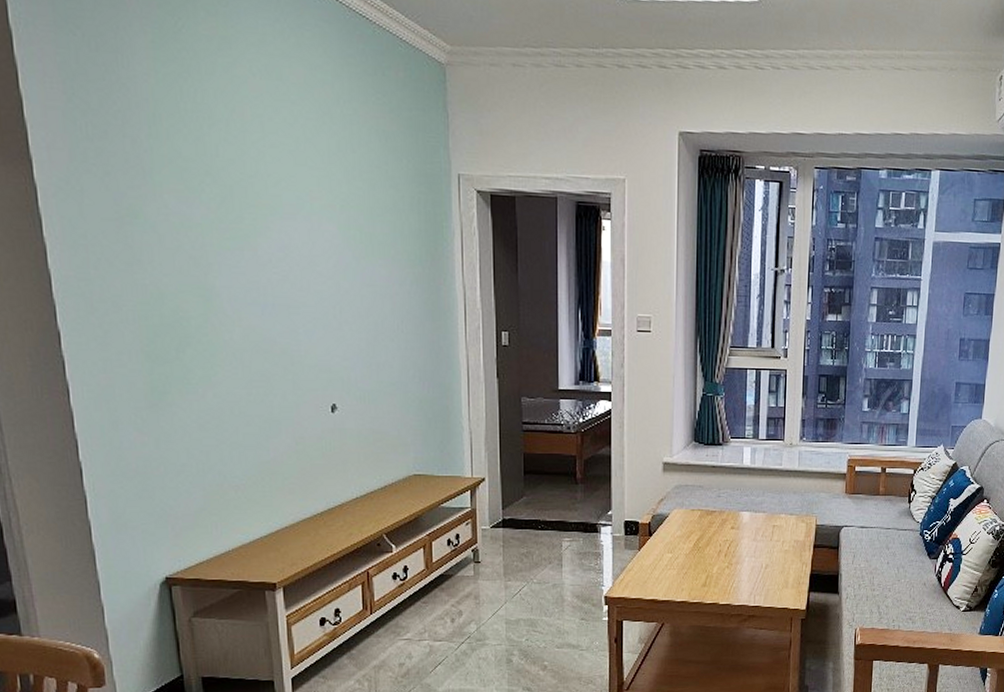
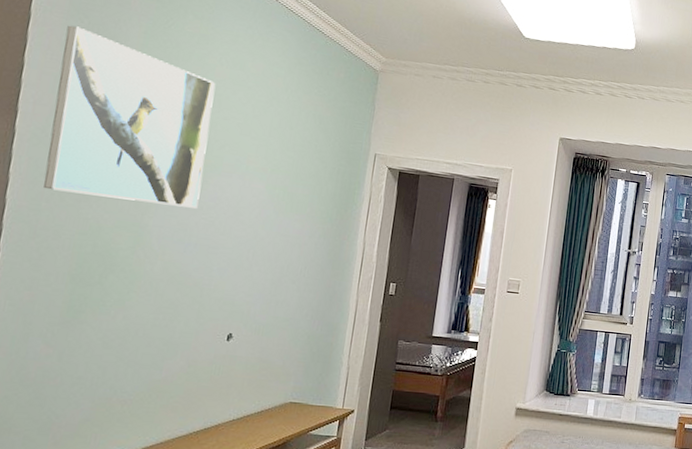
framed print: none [59,40,265,262] -> present [43,25,216,209]

